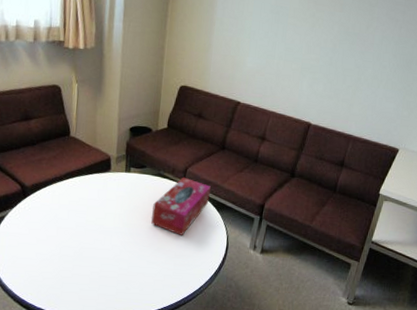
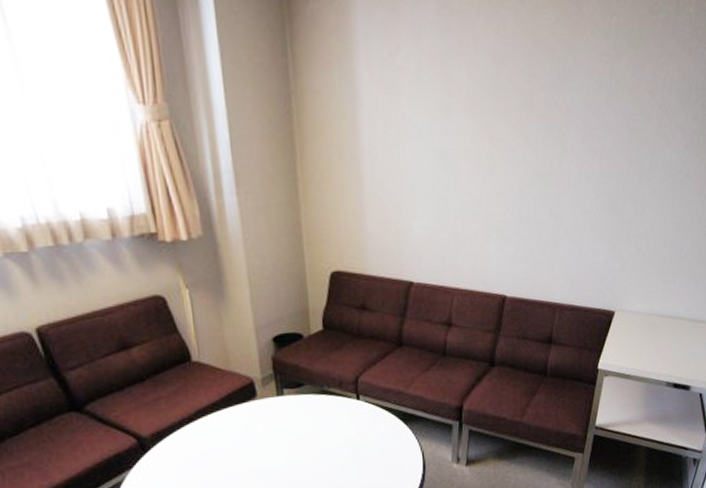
tissue box: present [151,177,211,235] -> none [321,389,393,463]

